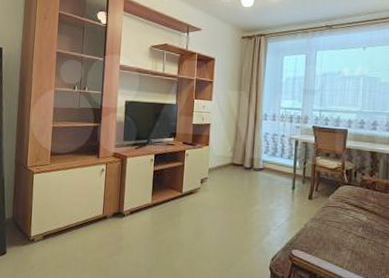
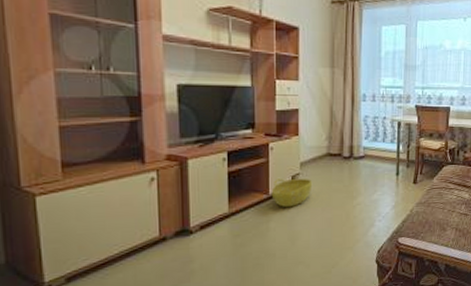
basket: none [184,180,218,206] -> present [271,178,313,207]

